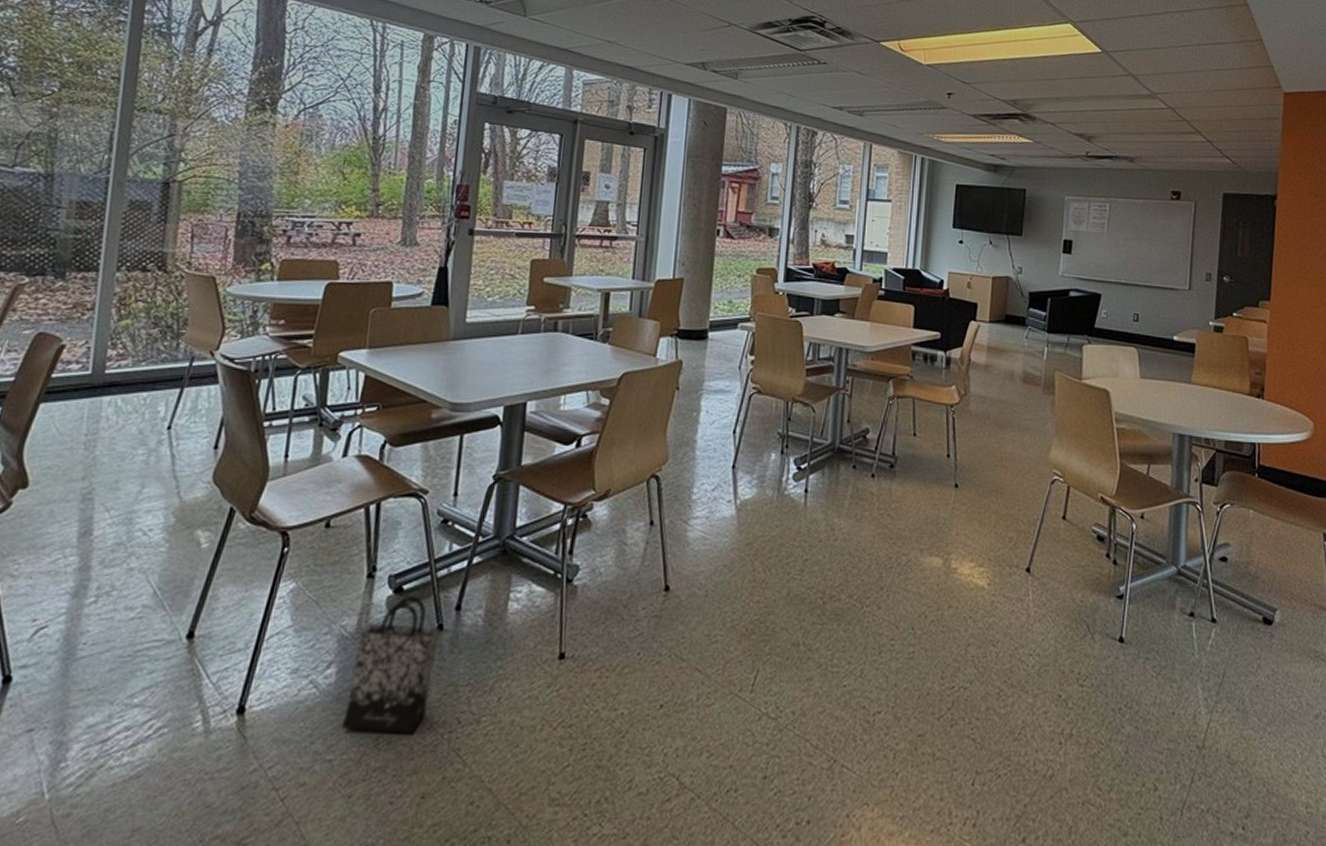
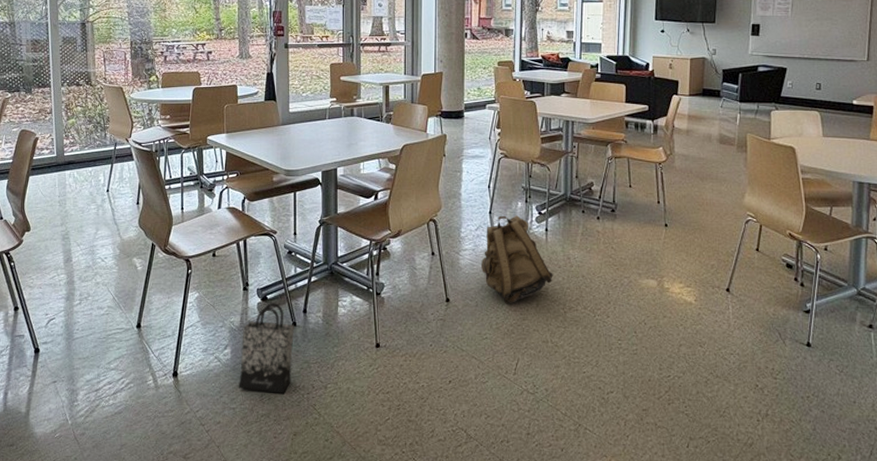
backpack: none [715,469,811,593] -> present [480,214,553,304]

